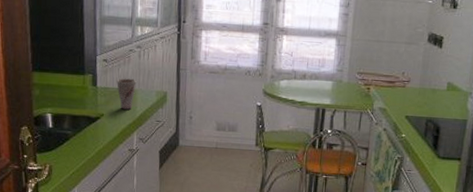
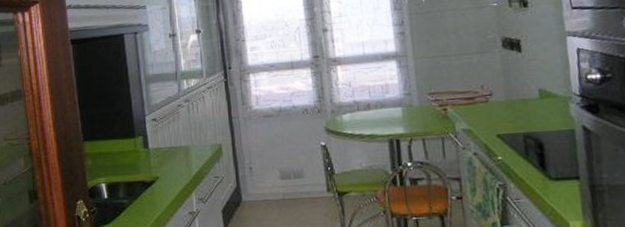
cup: present [116,78,136,110] -> none [168,135,189,169]

